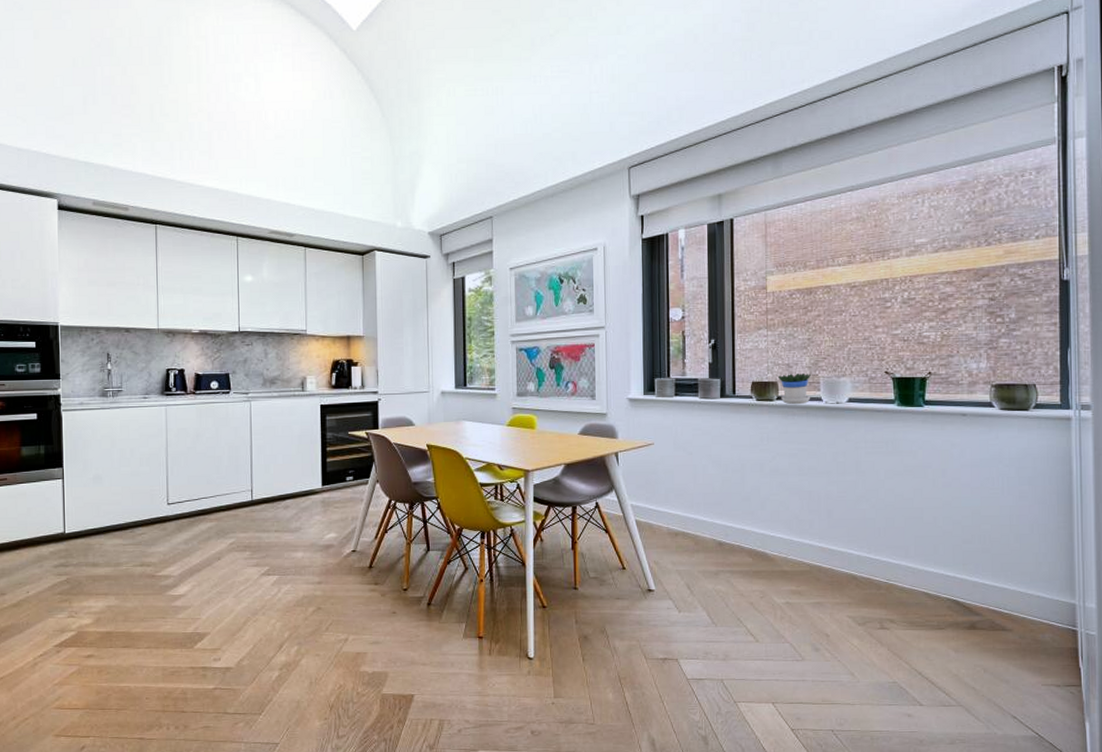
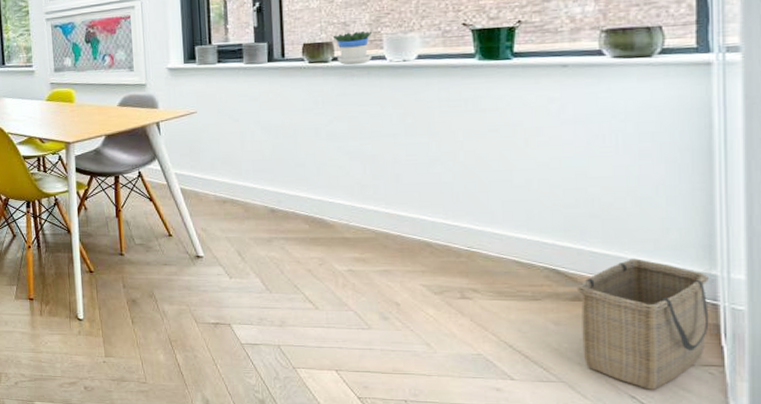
basket: none [972,590,1070,710] -> present [576,258,709,390]

